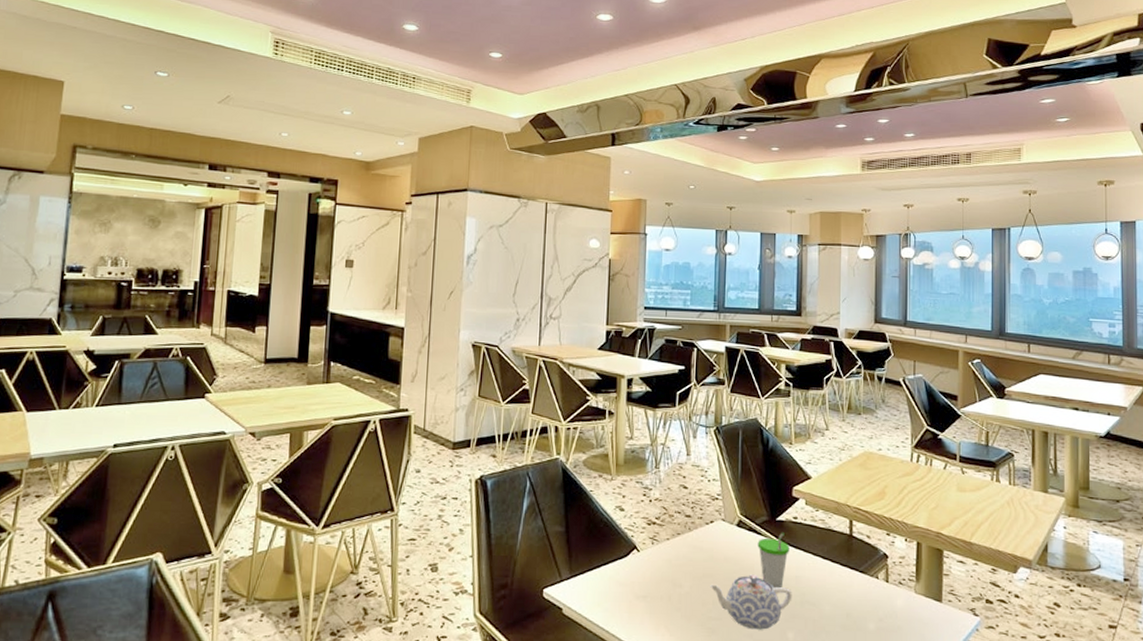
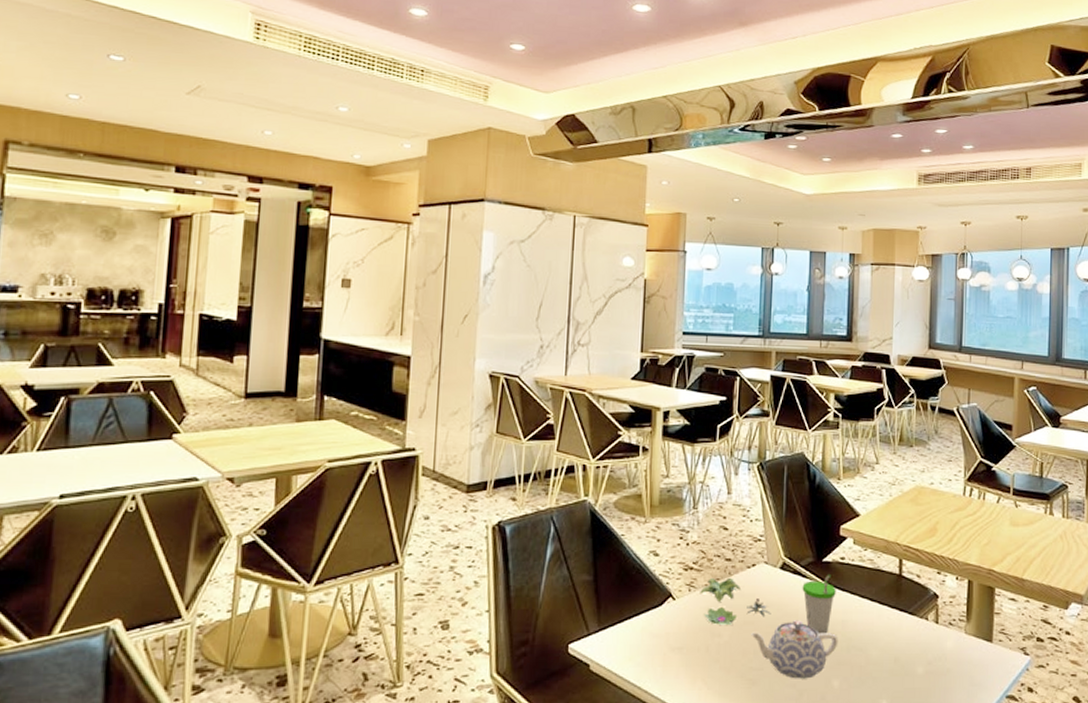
flower: none [662,532,729,576] -> present [700,577,771,625]

